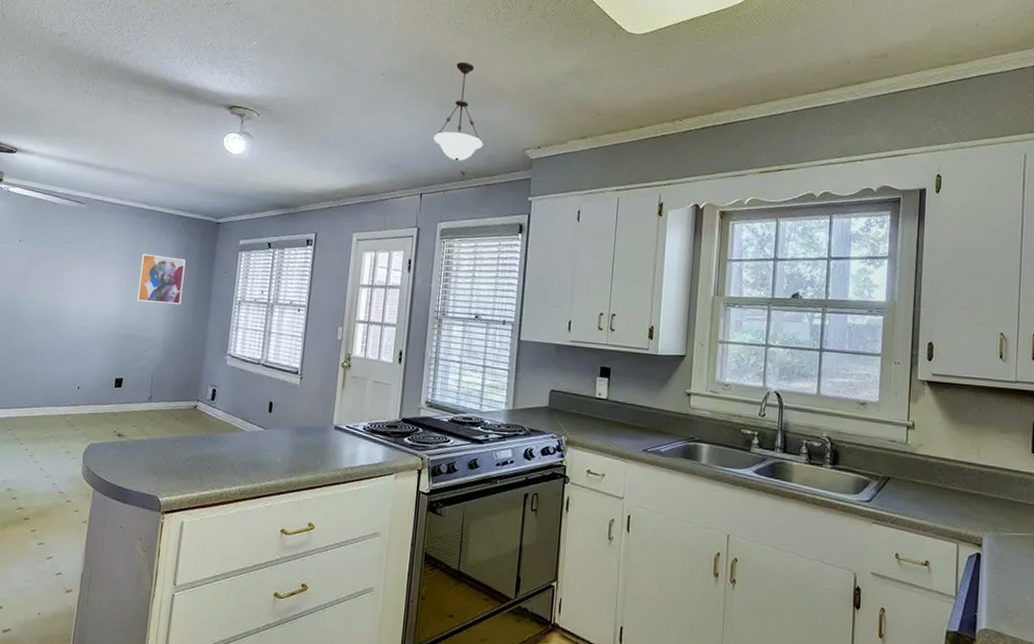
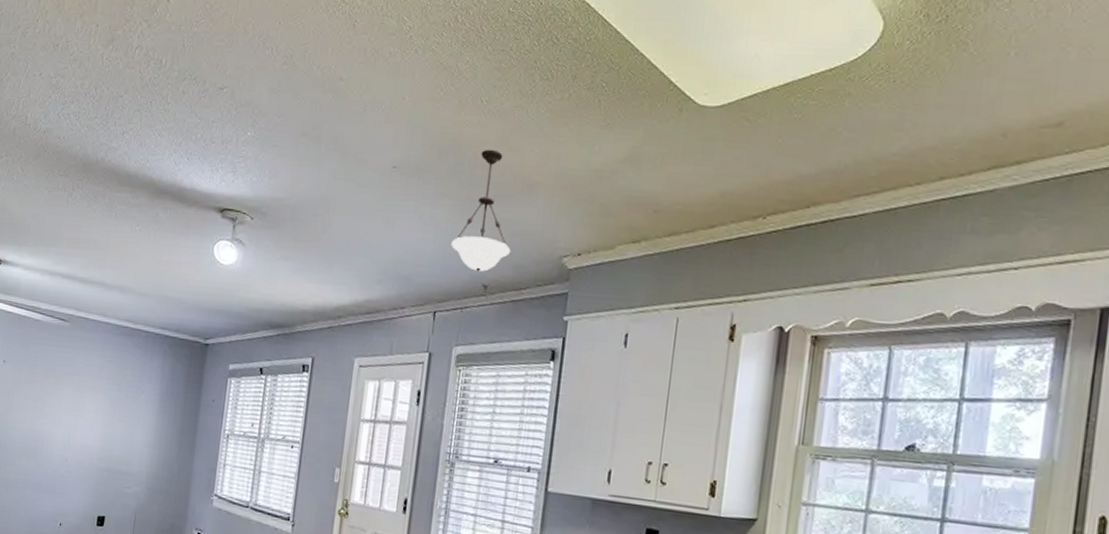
wall art: present [136,253,186,304] -> none [120,378,172,436]

